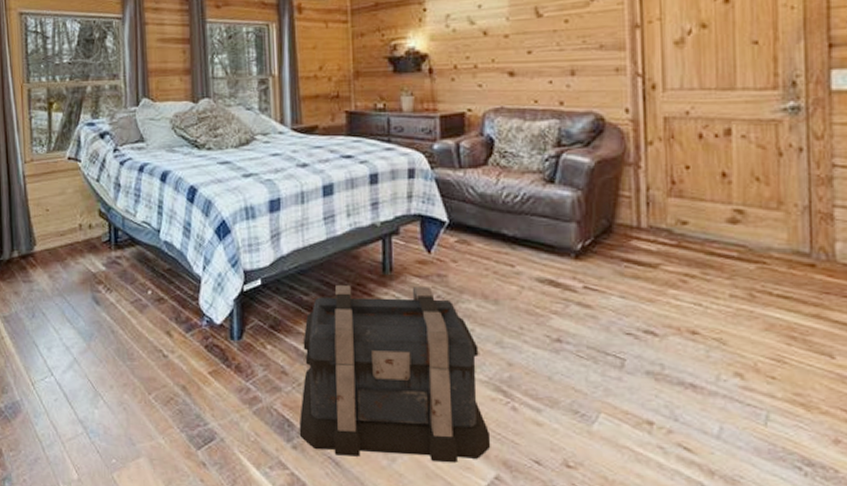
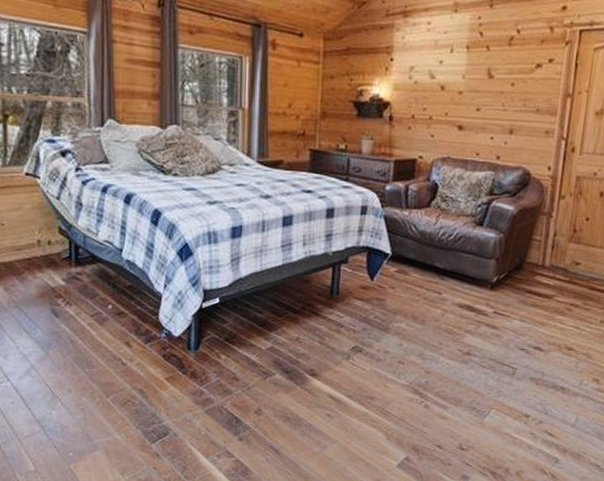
storage crate: present [299,284,491,462] -> none [245,304,406,448]

